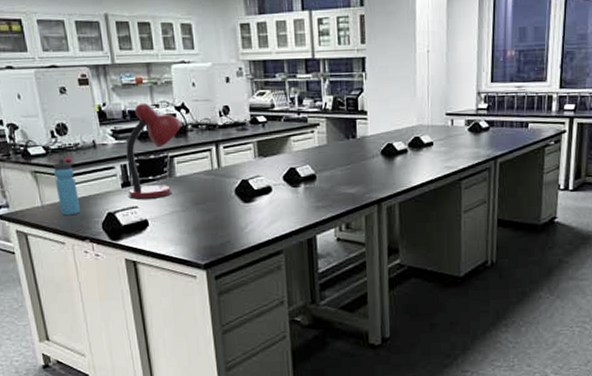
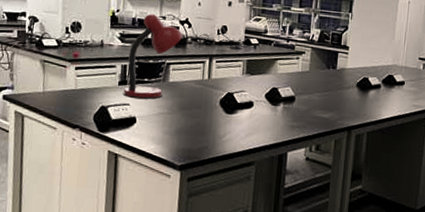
water bottle: present [53,159,81,216] -> none [59,52,79,104]

